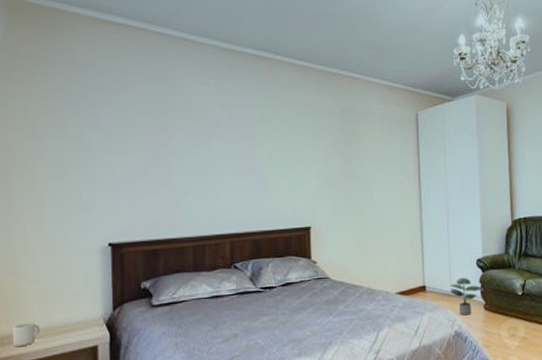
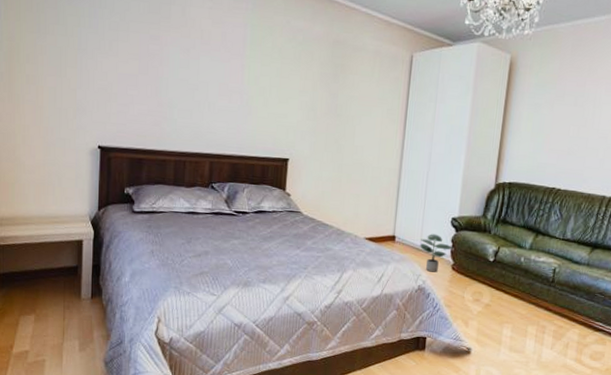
cup: present [12,322,40,347] -> none [10,208,34,230]

